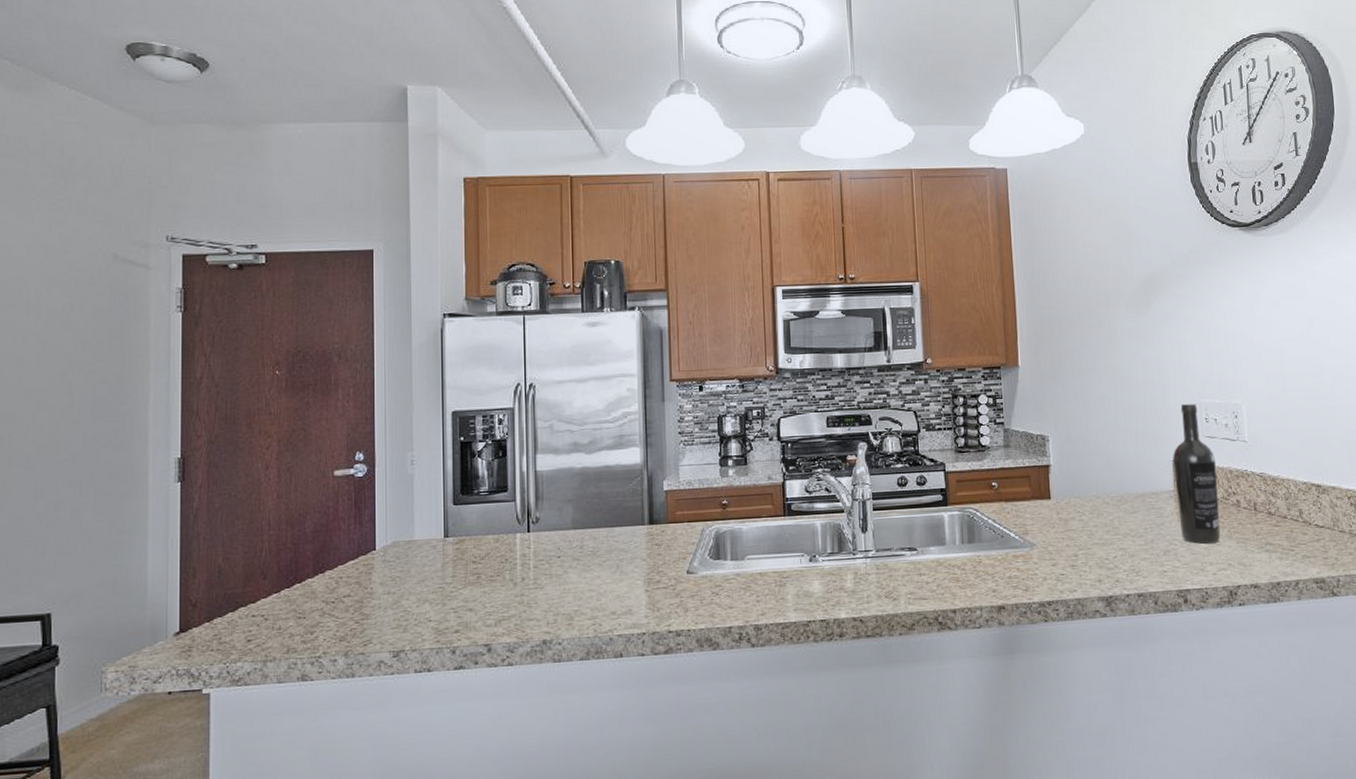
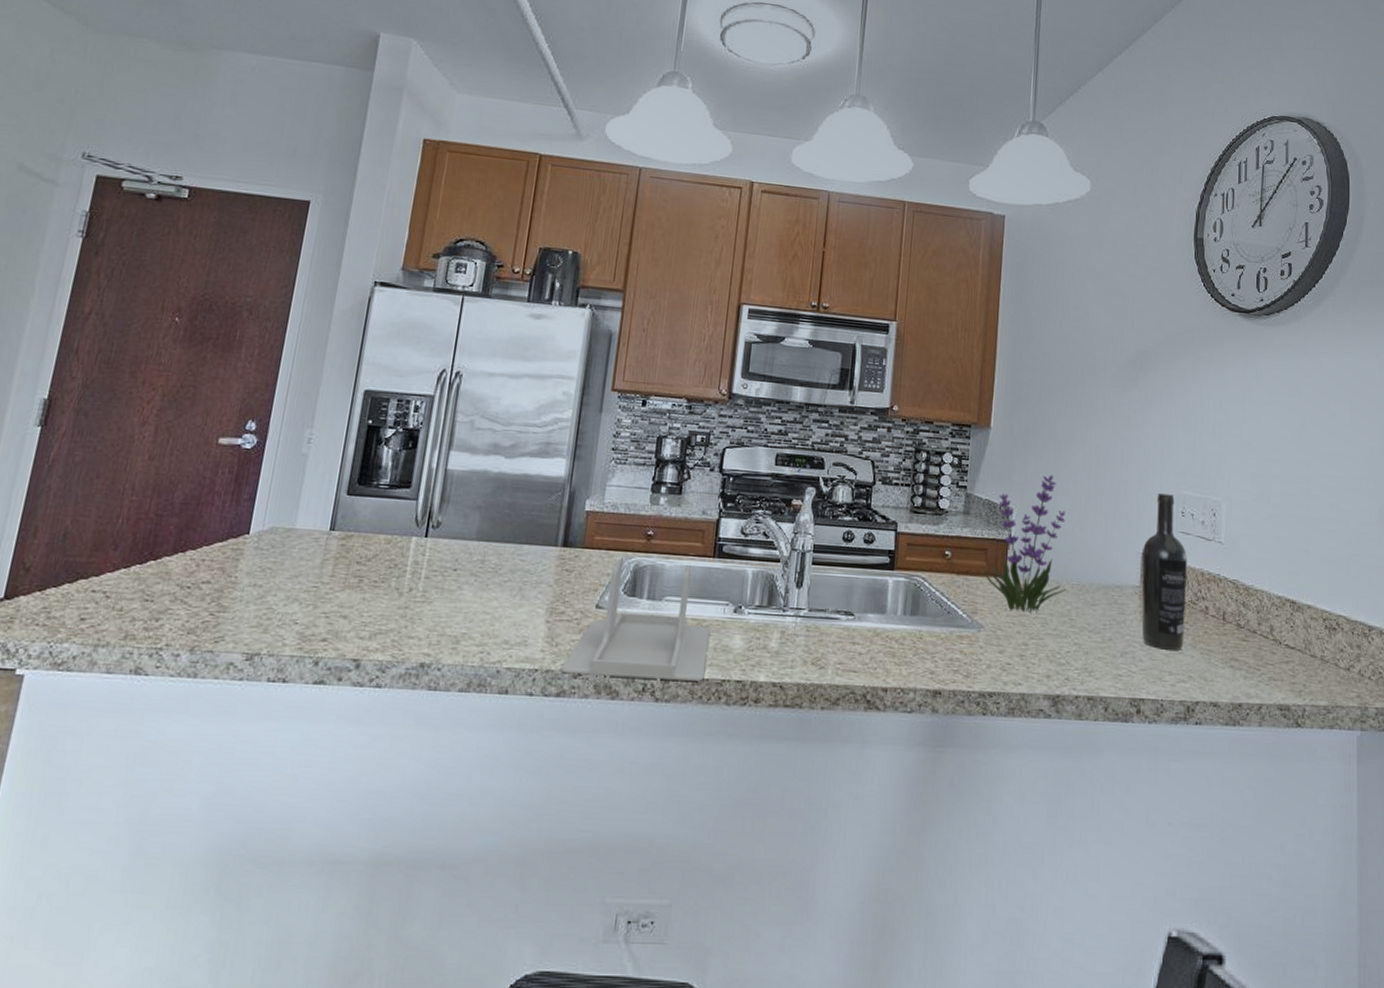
napkin holder: none [664,526,792,634] -> present [559,560,710,681]
plant: none [1026,401,1107,528] -> present [981,474,1067,613]

